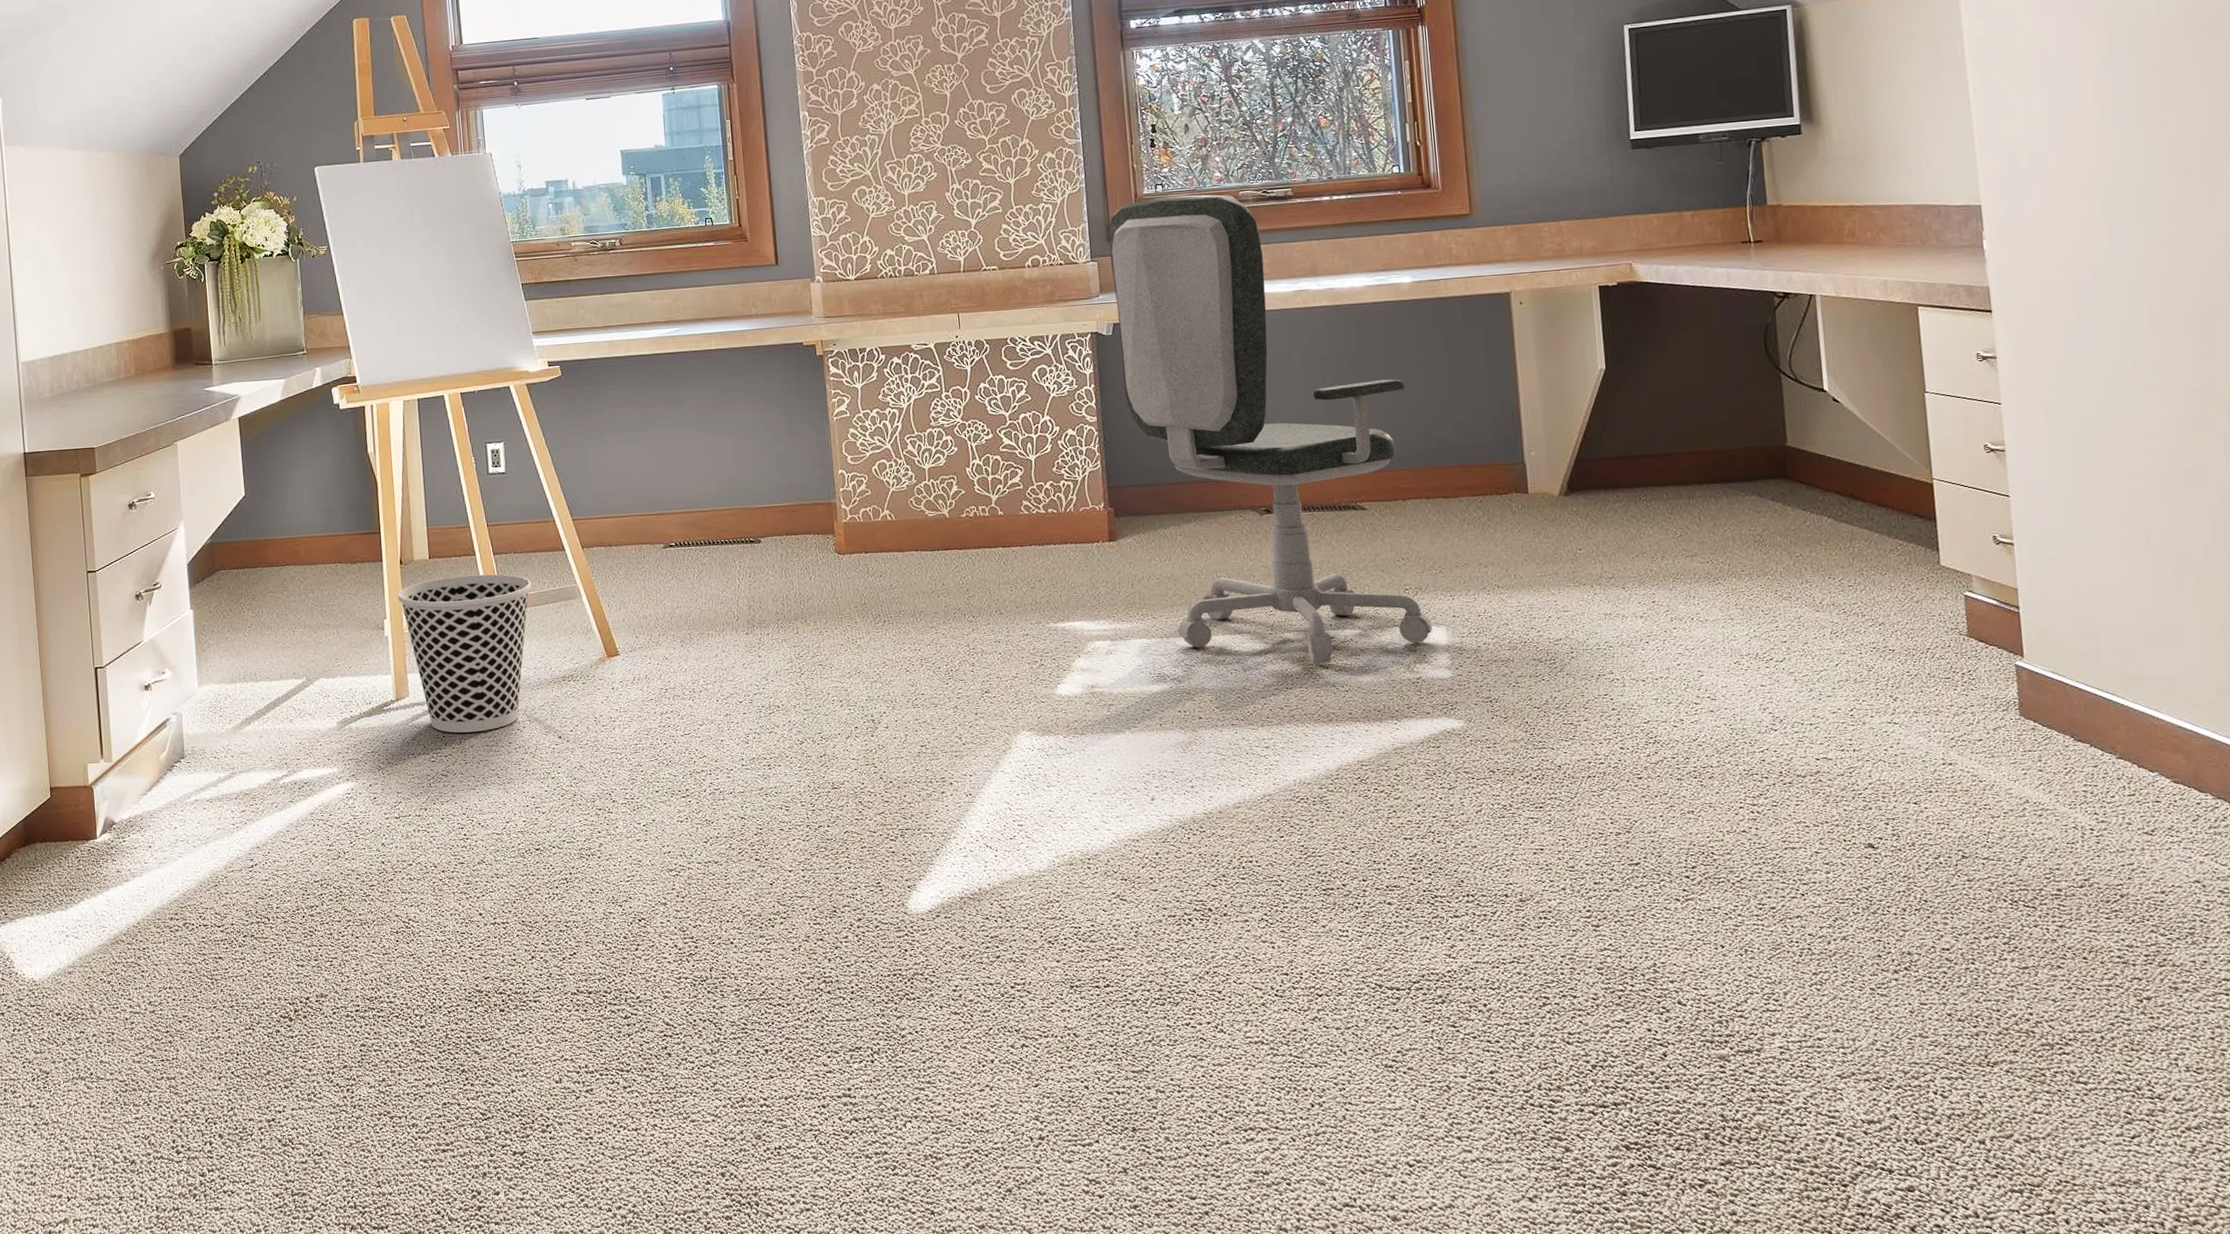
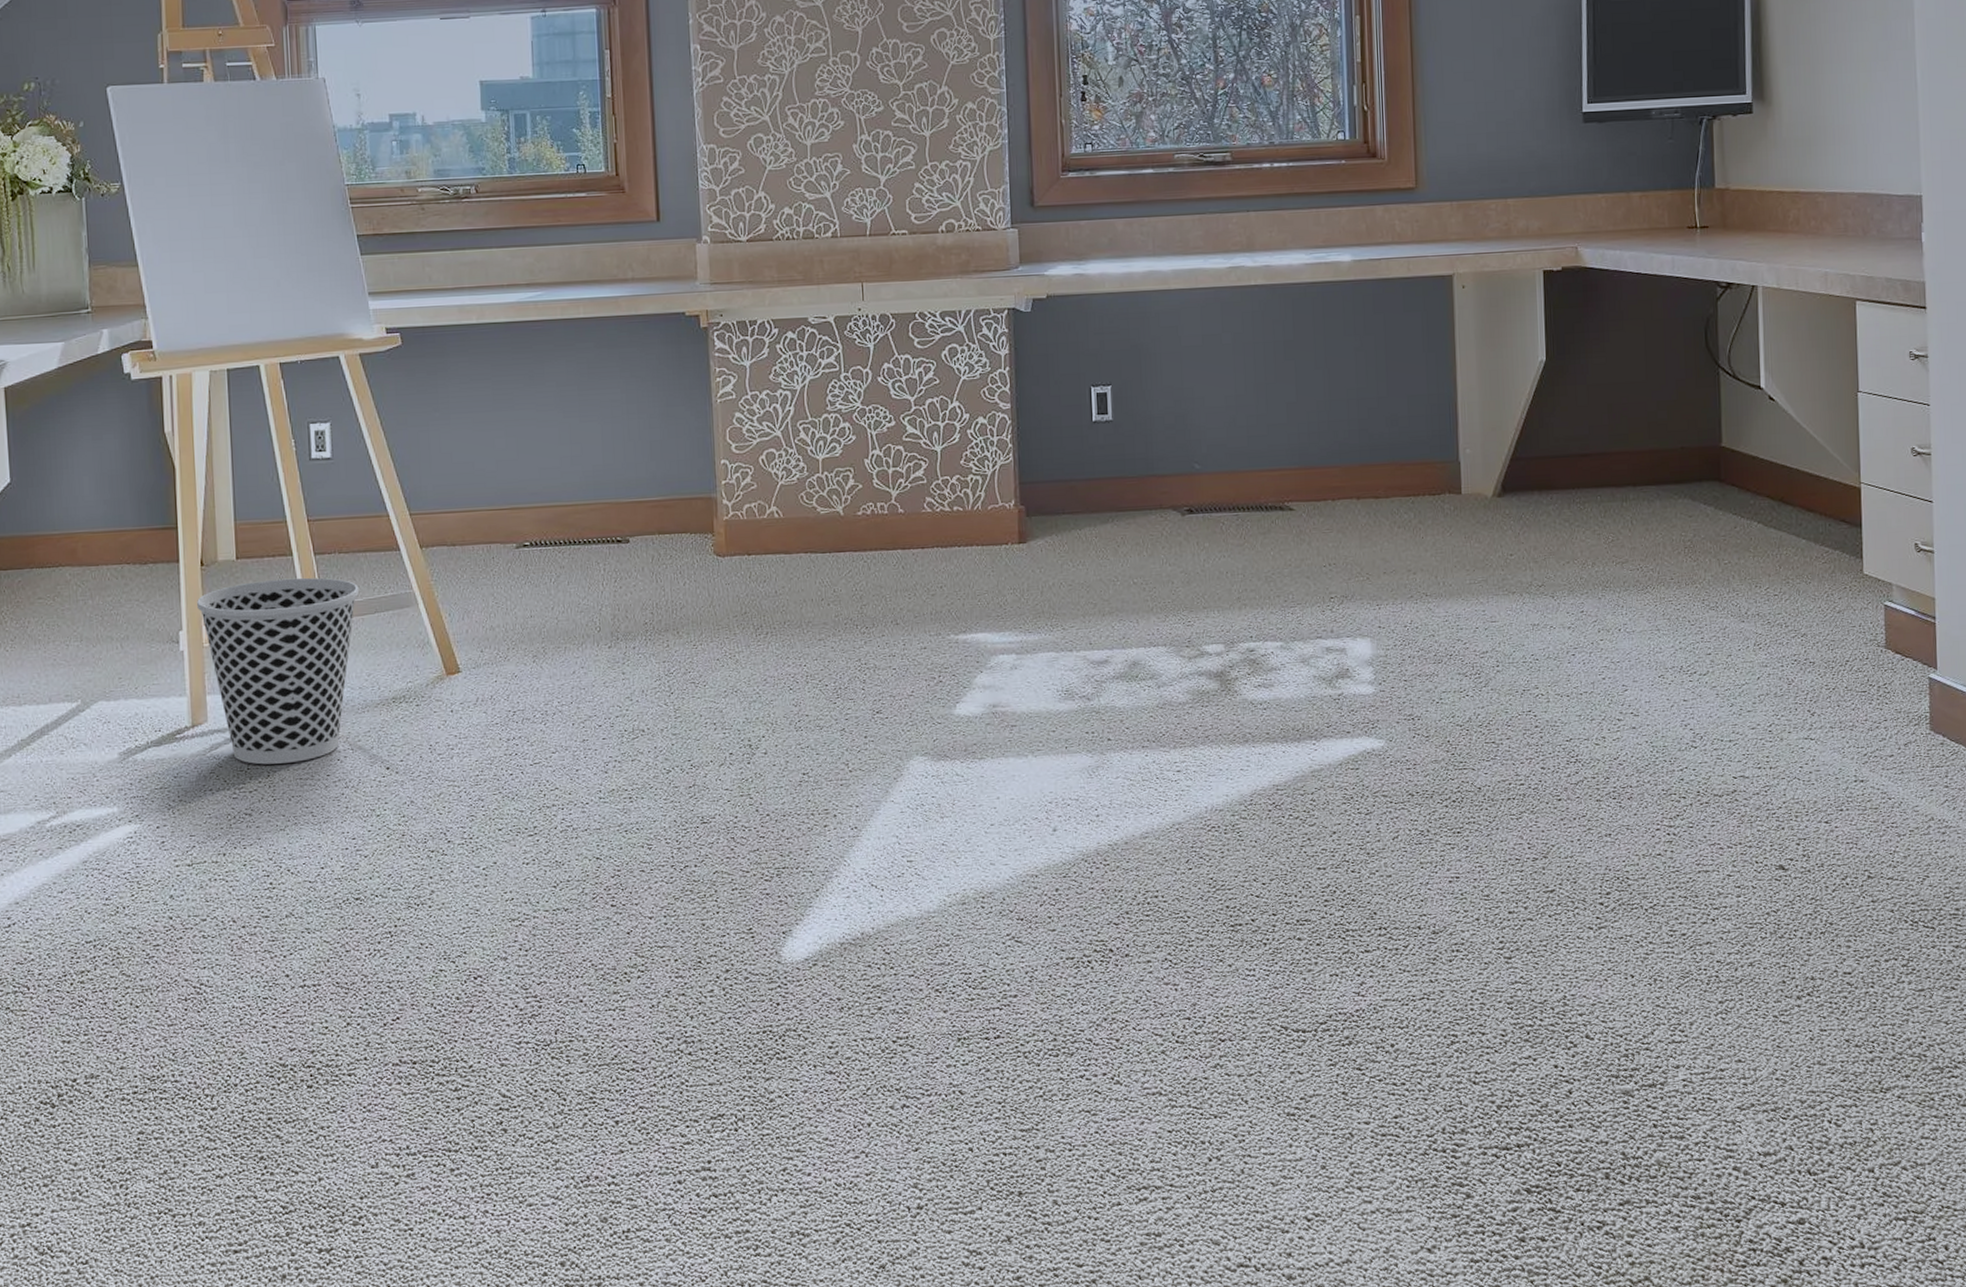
office chair: present [1108,194,1432,664] -> none [1031,156,1356,679]

